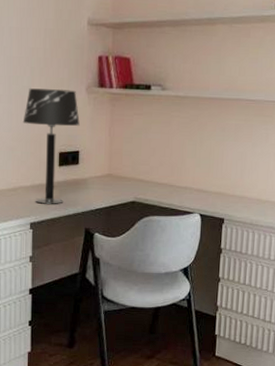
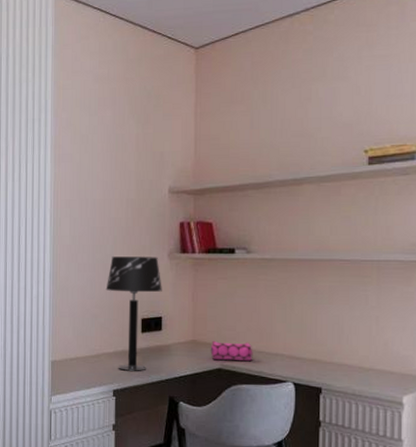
pencil case: none [125,174,165,195] -> present [210,340,253,362]

